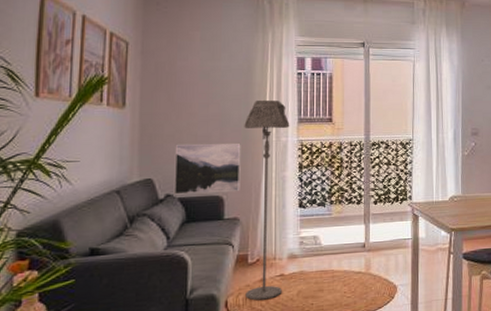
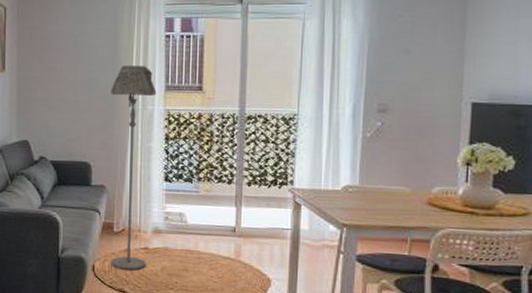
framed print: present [174,143,241,195] -> none [46,108,108,159]

